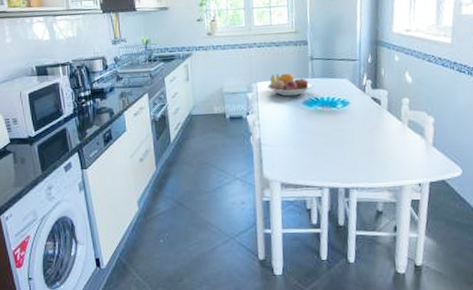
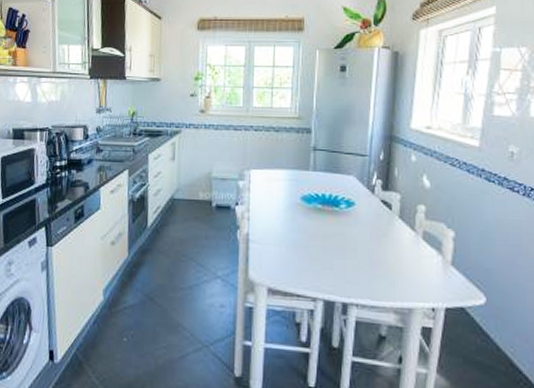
fruit bowl: present [266,73,314,97] -> none [260,162,315,190]

